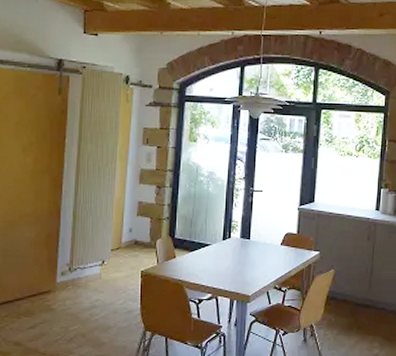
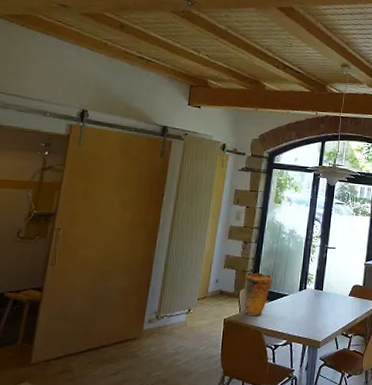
vase: none [162,220,192,268] -> present [244,272,273,316]

